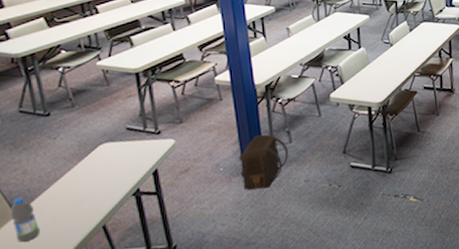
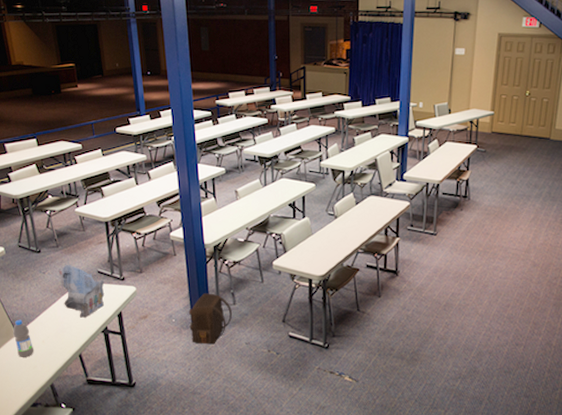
plastic bag: none [74,124,136,183] -> present [58,264,105,318]

